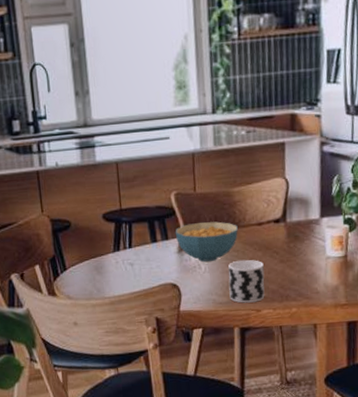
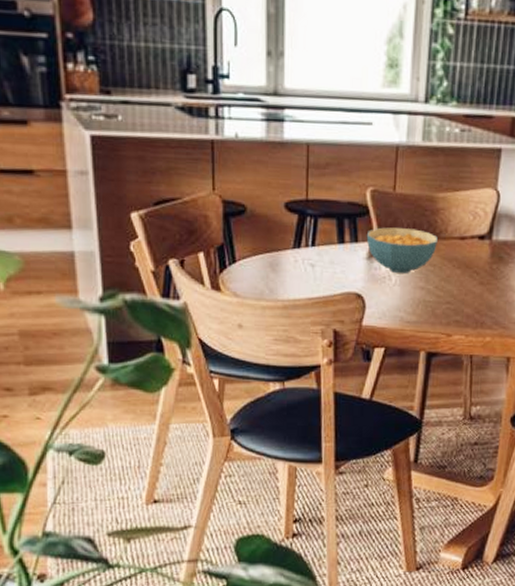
cup: present [228,259,265,303] -> none [419,276,461,326]

